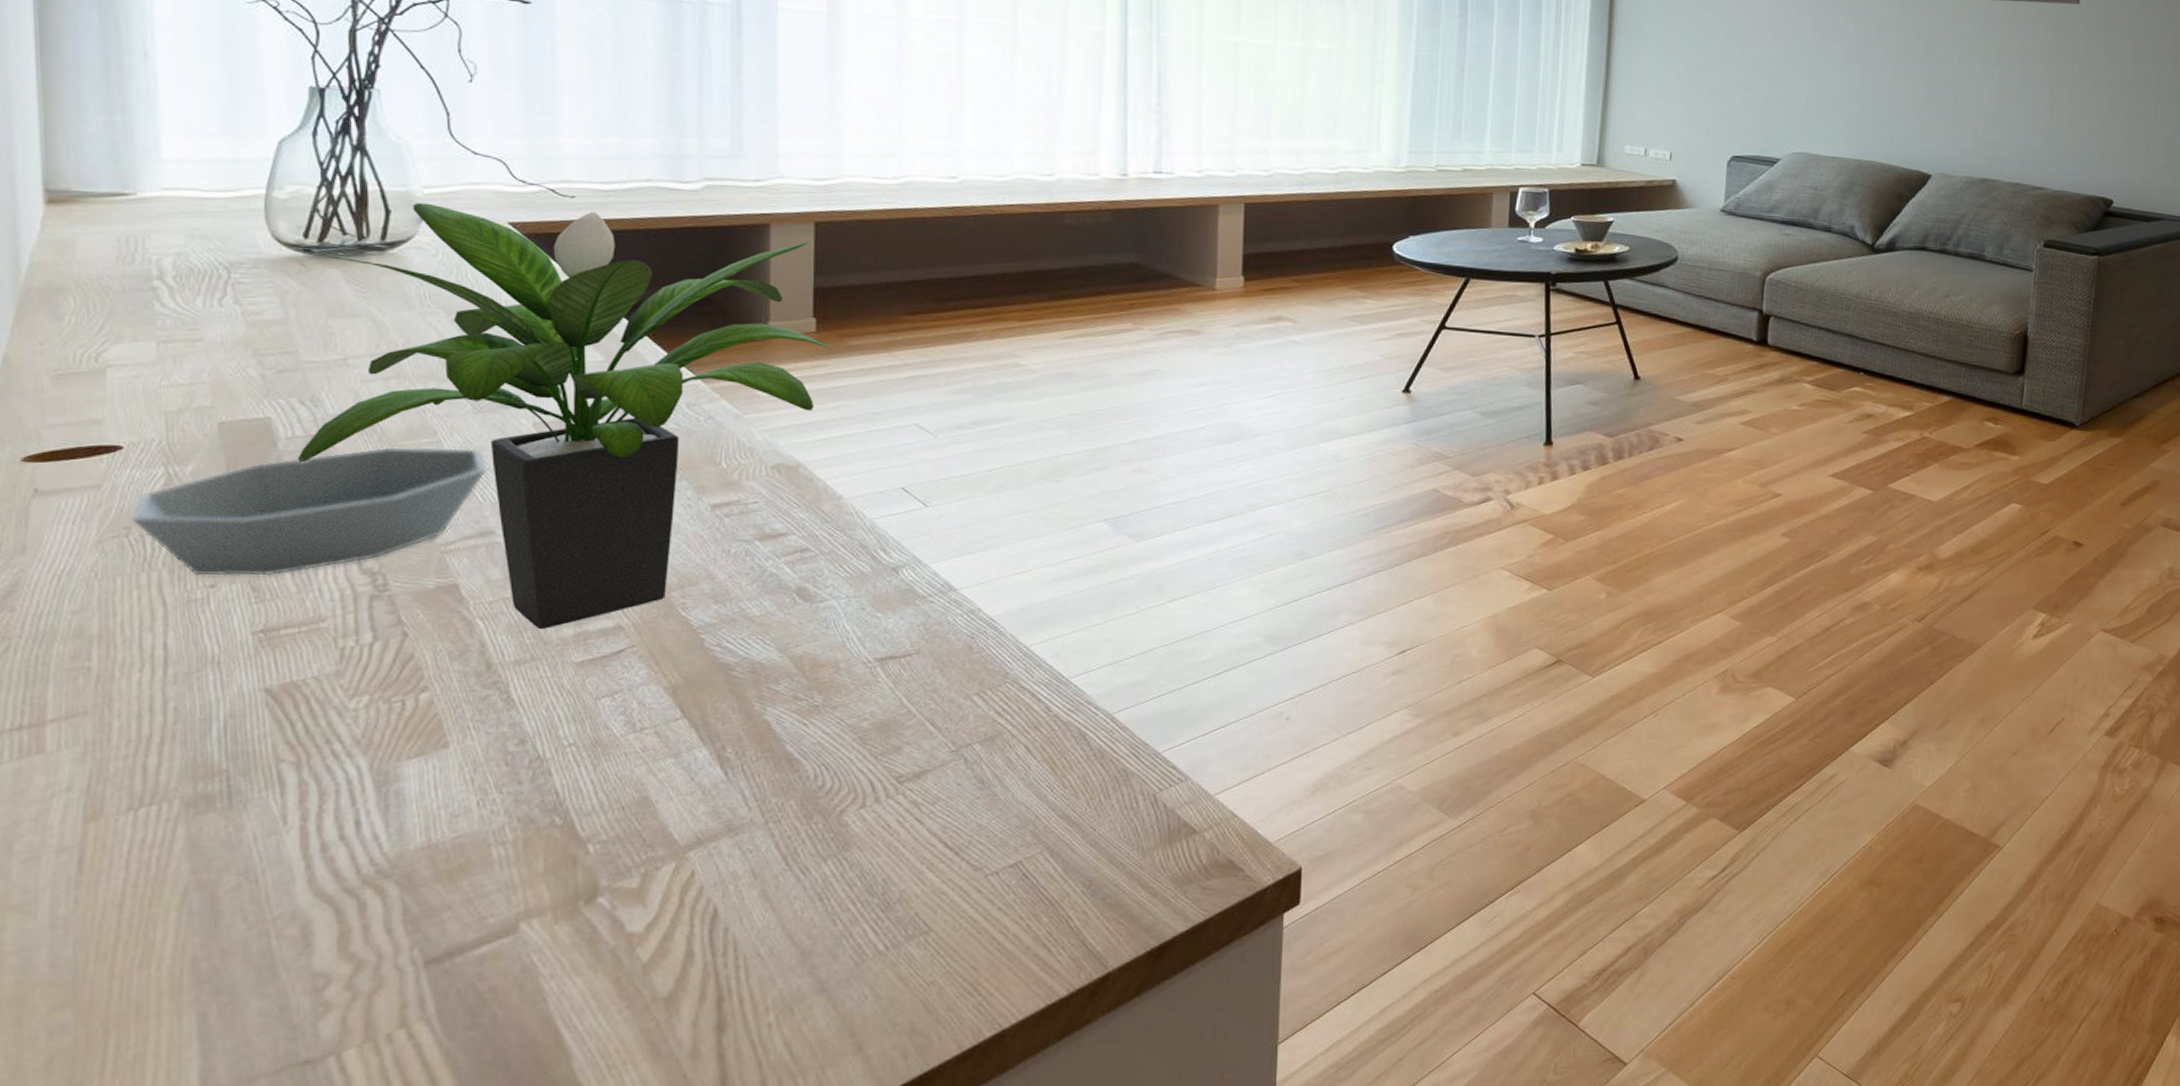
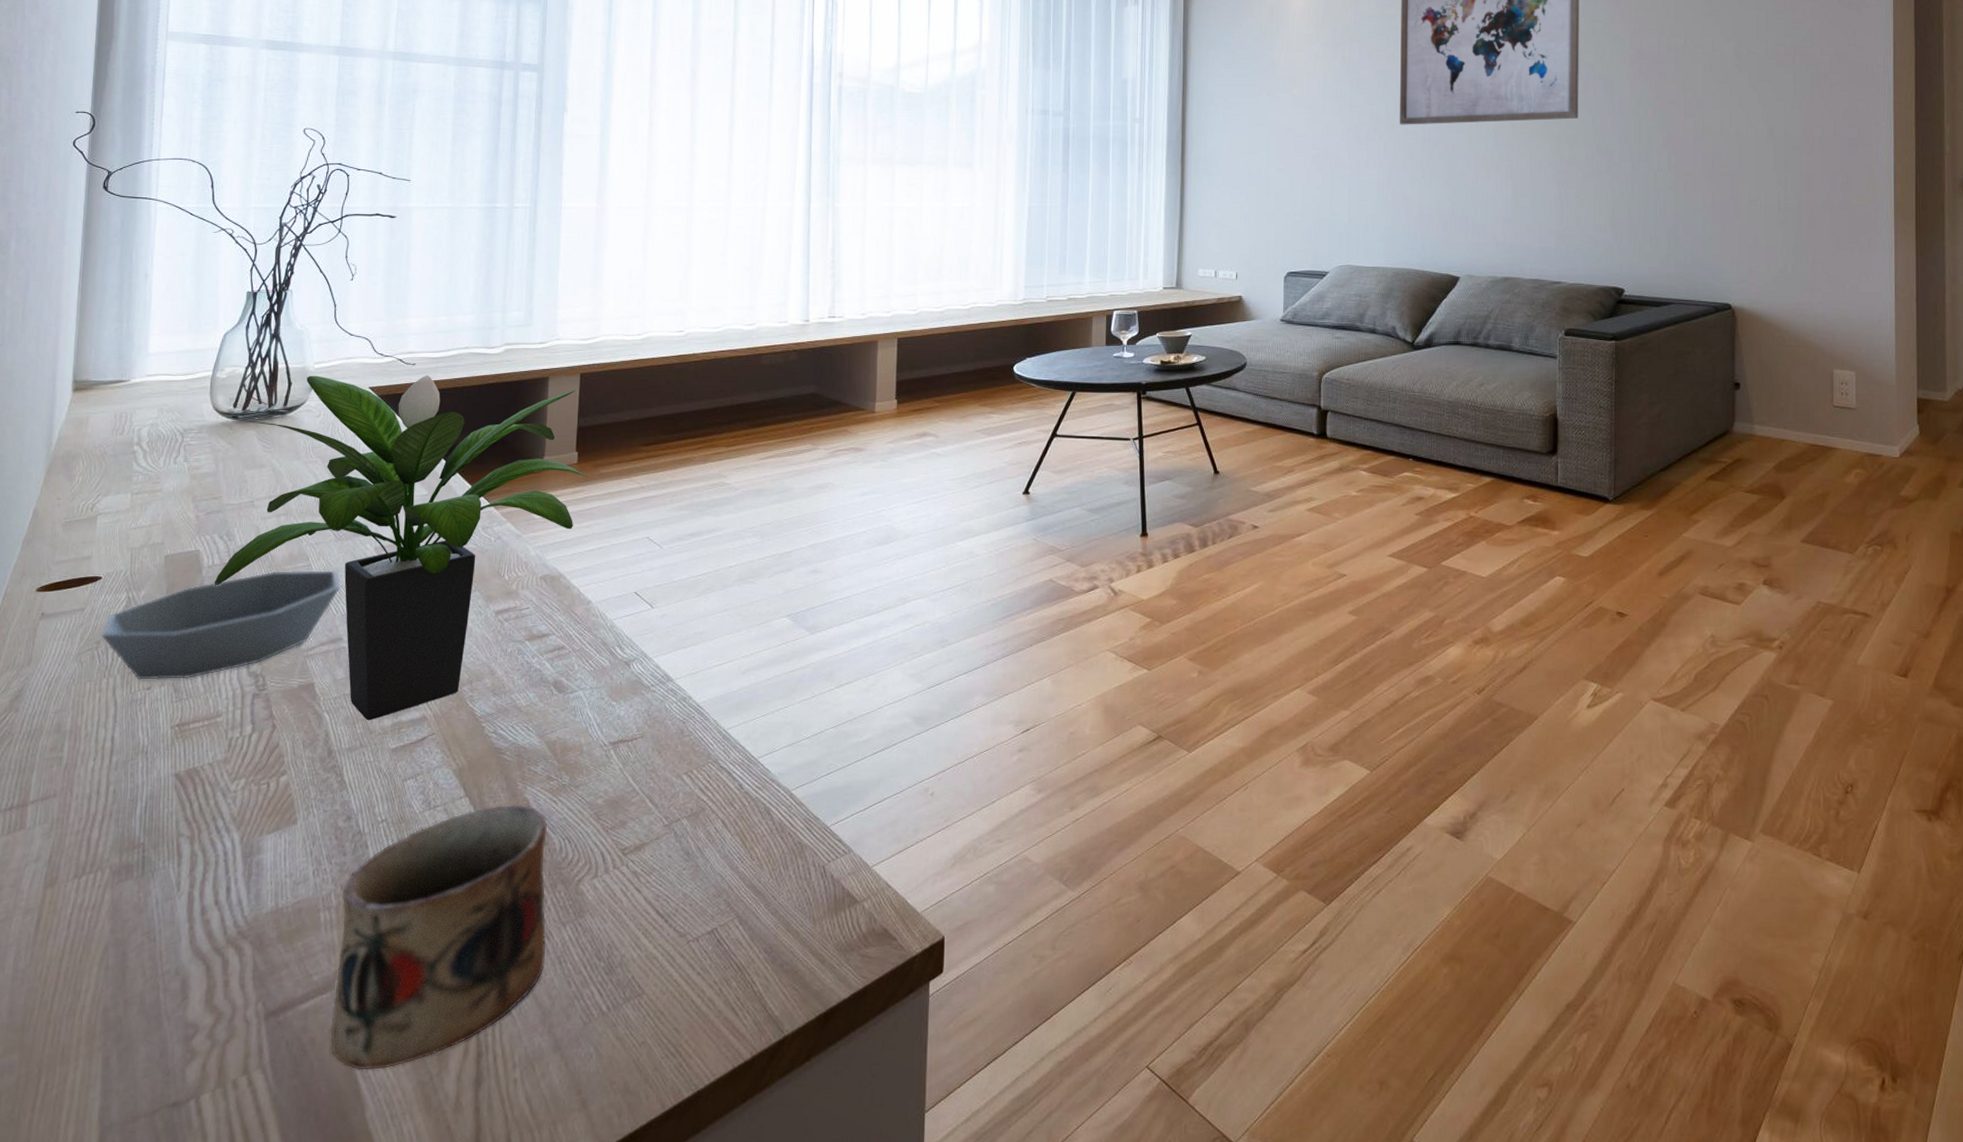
mug: none [517,727,802,1019] -> present [330,804,548,1070]

